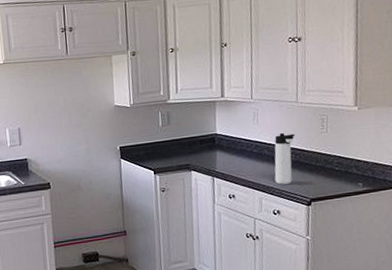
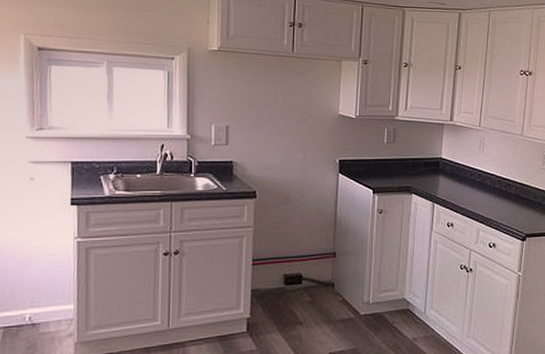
thermos bottle: present [274,132,295,185] -> none [494,164,517,217]

